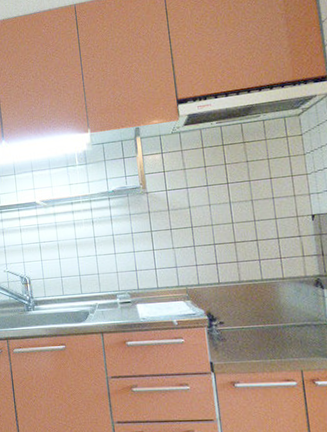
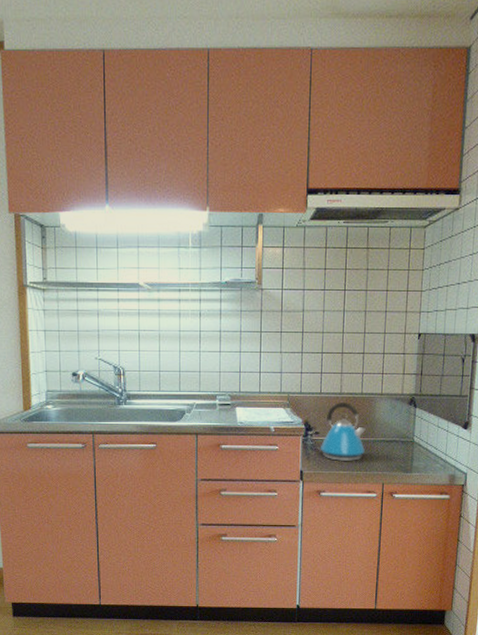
kettle: none [224,290,276,350] -> present [317,402,367,461]

